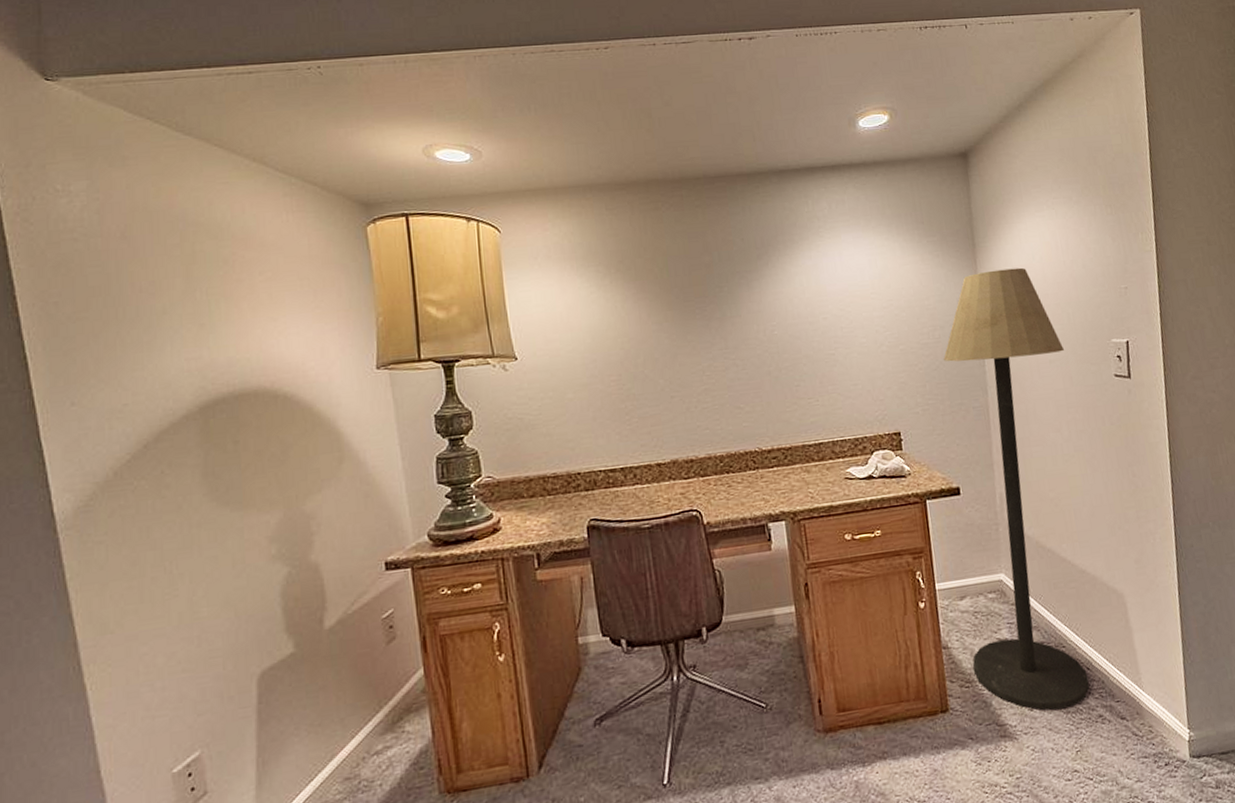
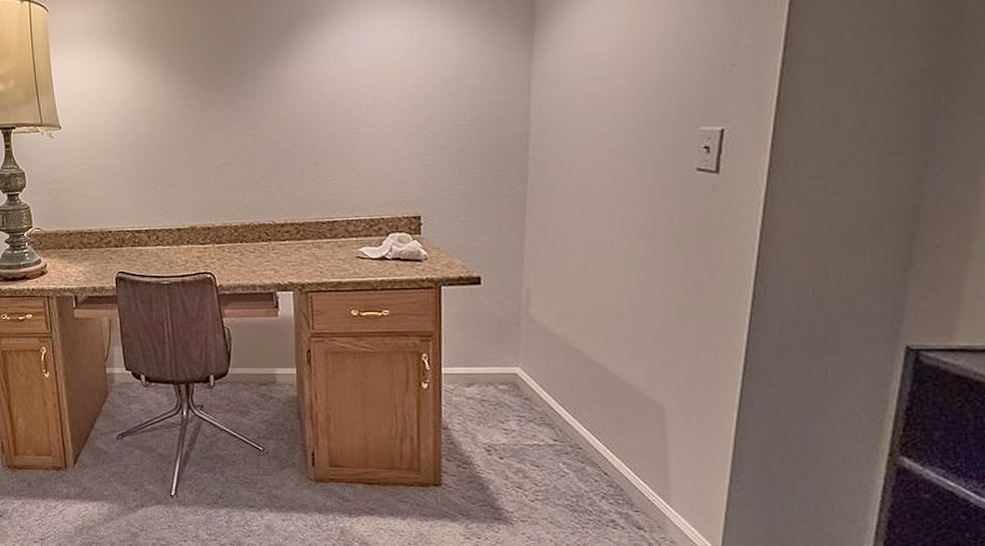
floor lamp: present [943,267,1090,711] -> none [472,40,632,507]

